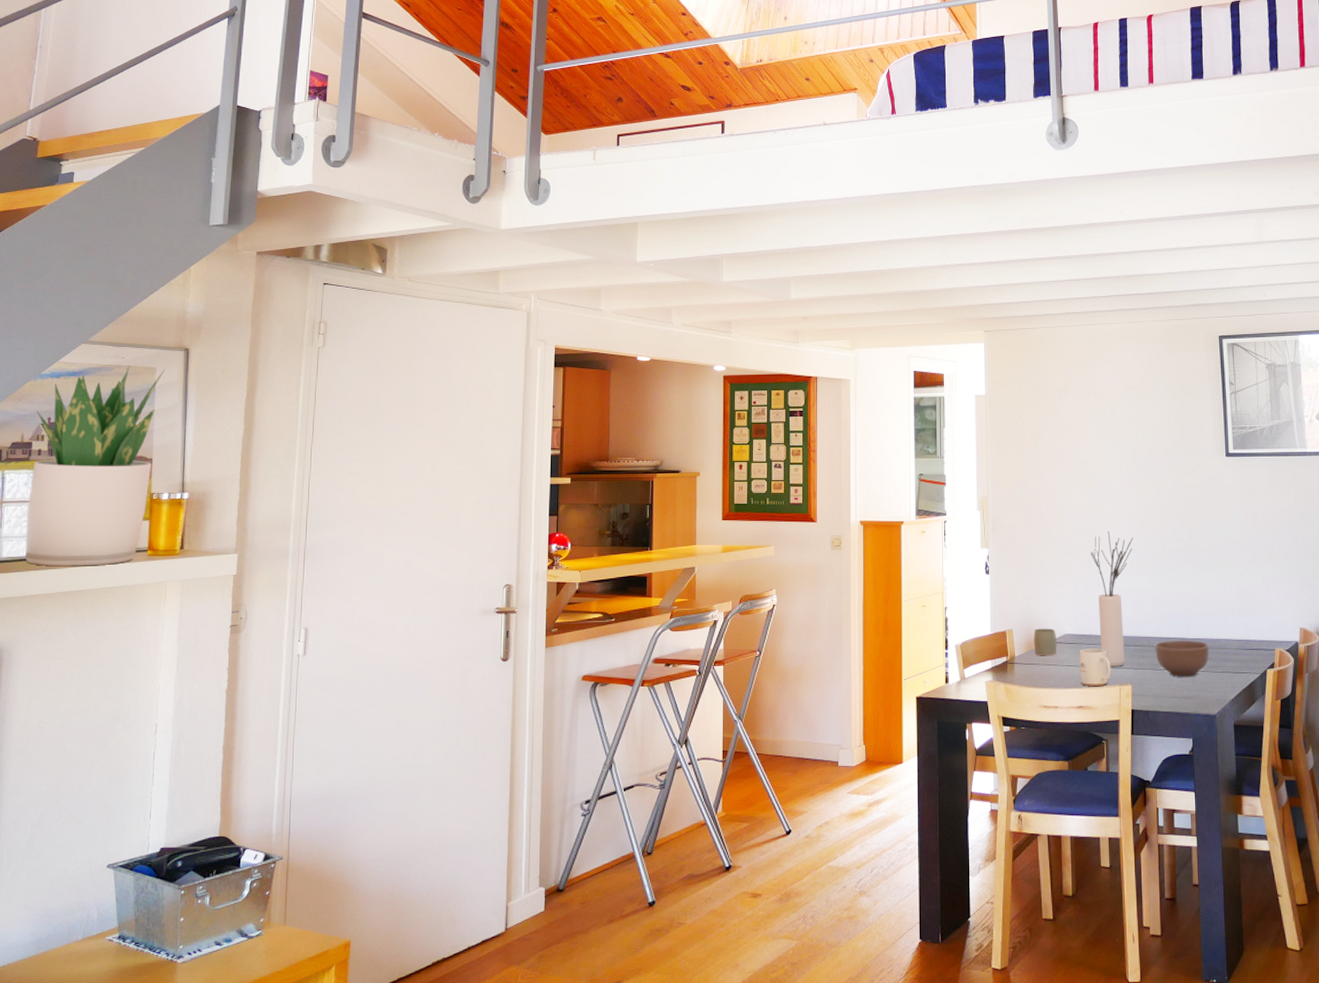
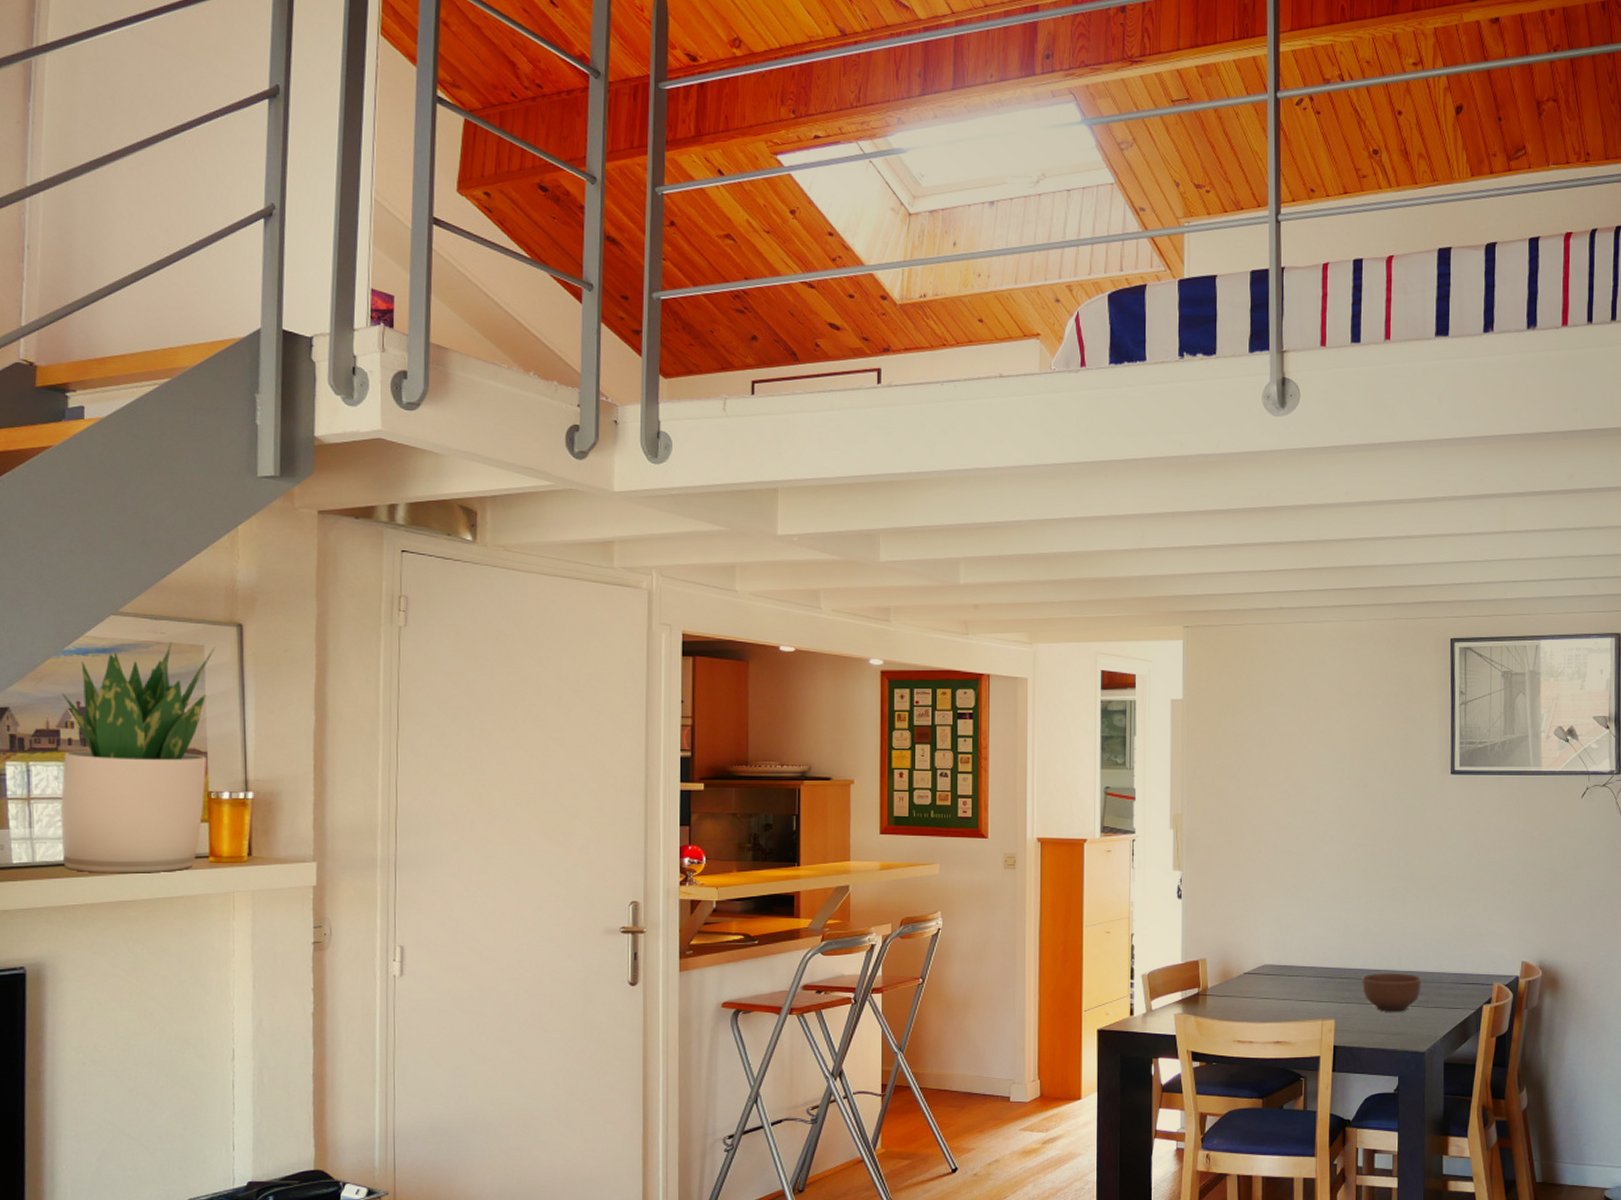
mug: present [1033,628,1057,656] -> none [1228,958,1255,988]
mug: present [1079,648,1111,686] -> none [1278,980,1313,1020]
vase: present [1090,531,1133,667] -> none [1295,854,1344,1000]

